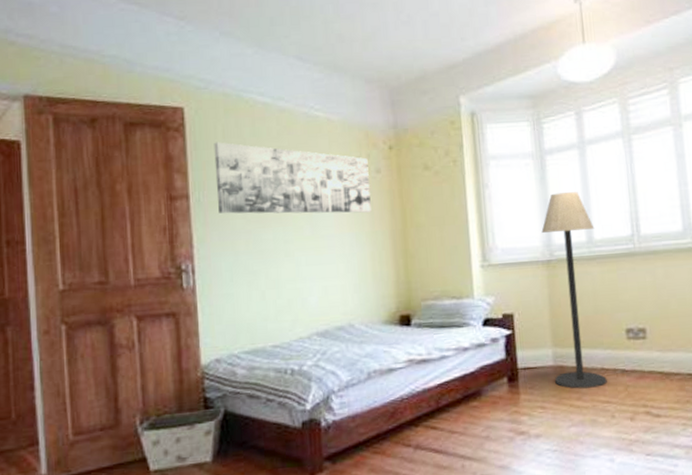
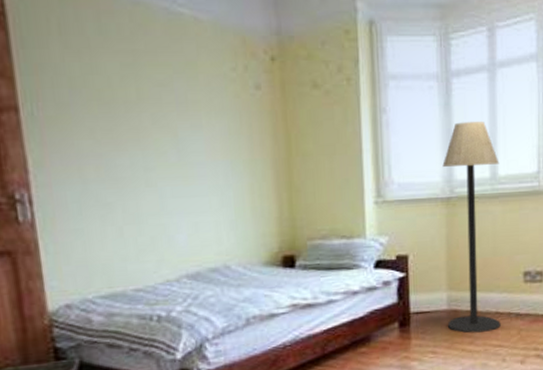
wall art: present [214,142,371,214] -> none [47,39,250,137]

